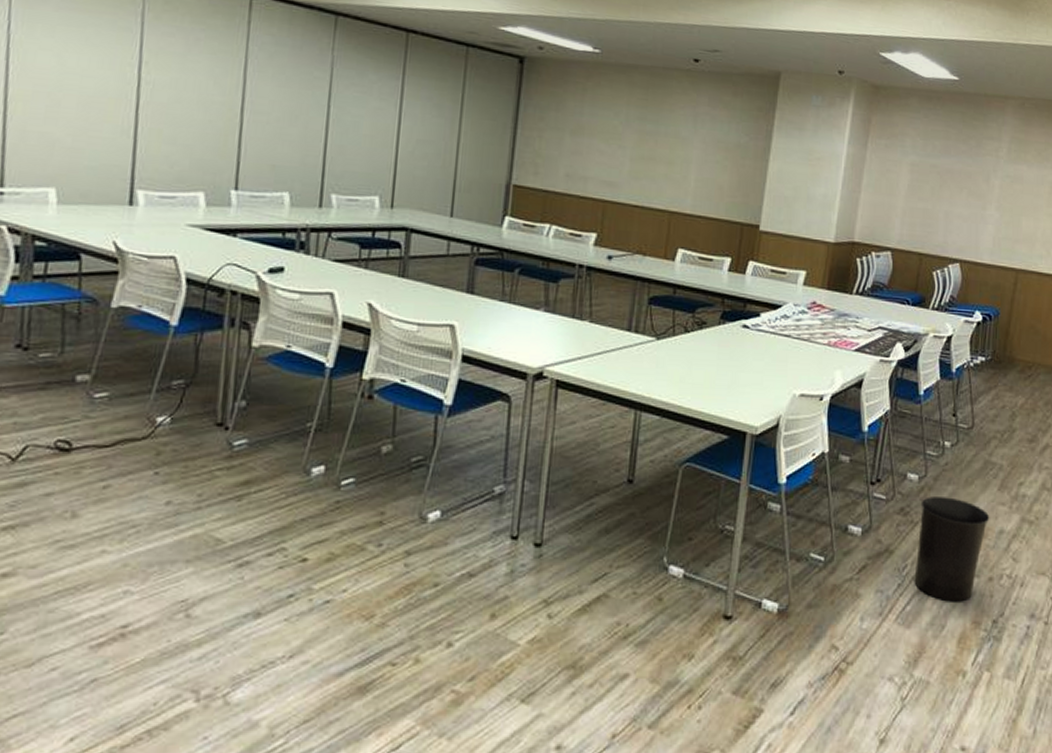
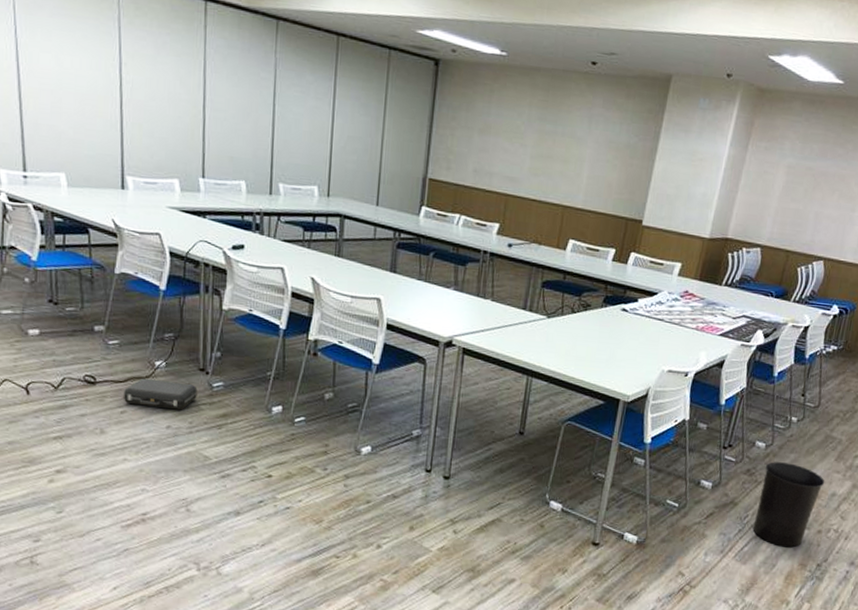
briefcase: none [108,439,212,479] -> present [123,378,198,410]

